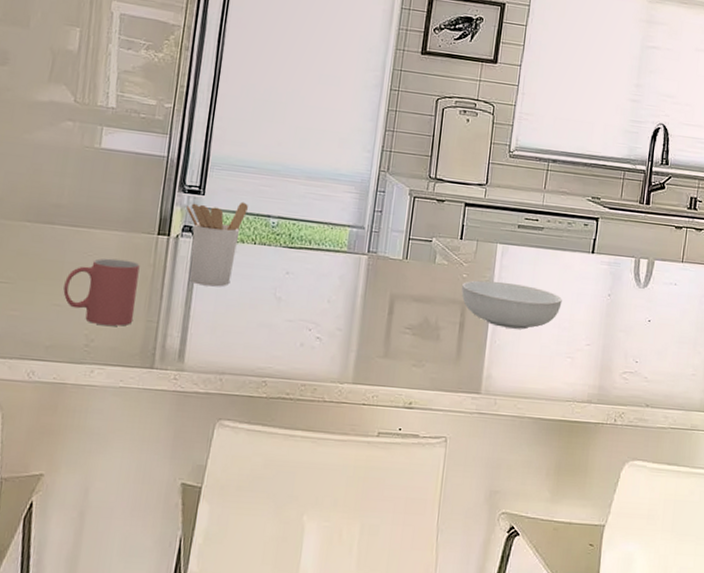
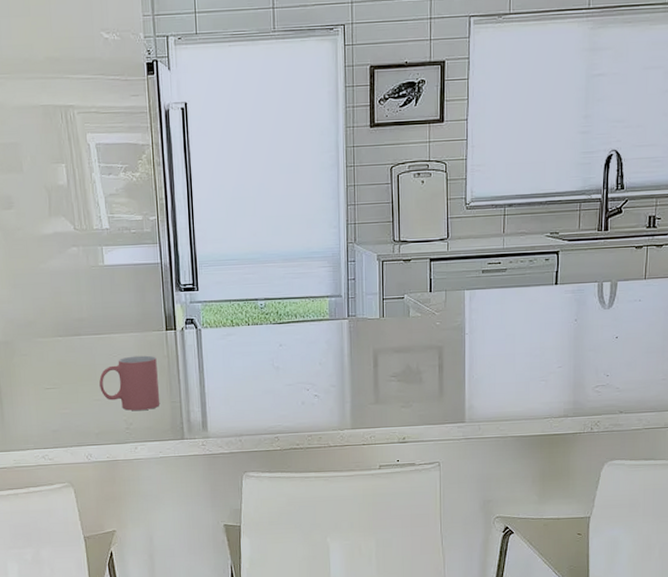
utensil holder: present [186,201,248,287] -> none [185,291,237,367]
serving bowl: present [461,280,562,330] -> none [436,323,531,363]

